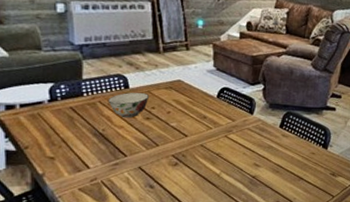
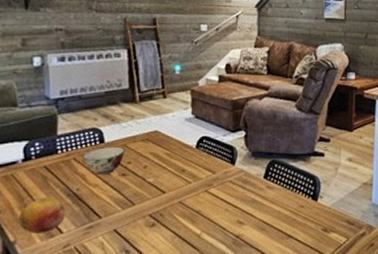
fruit: none [46,135,92,168] -> present [18,197,66,234]

